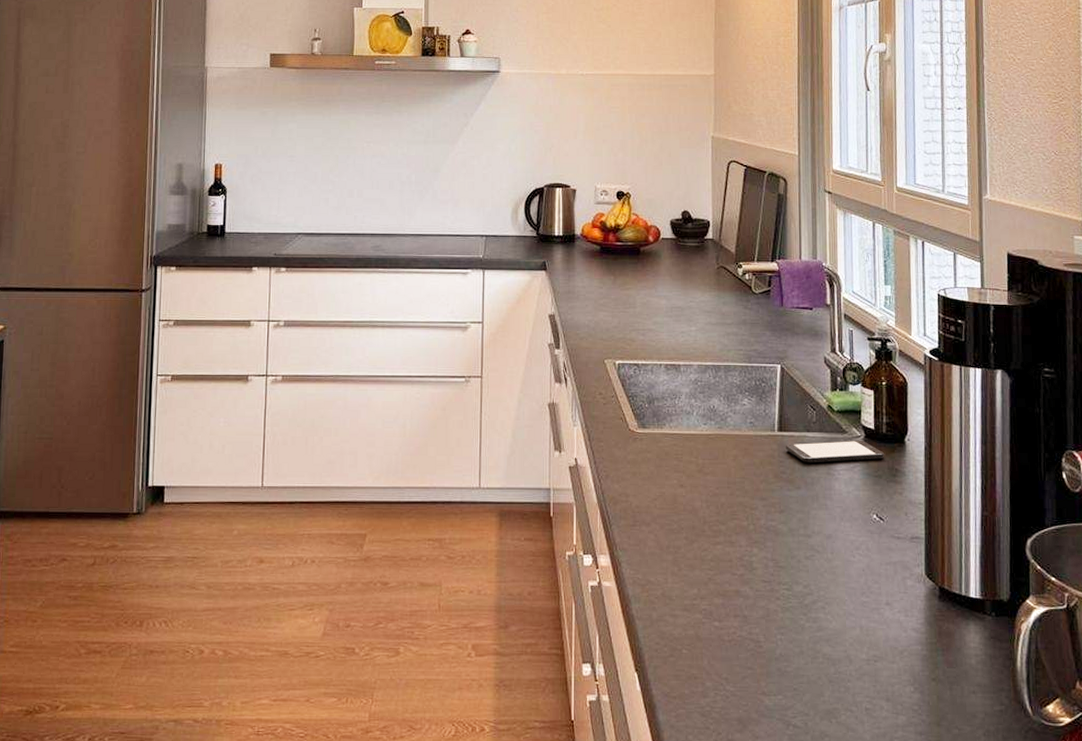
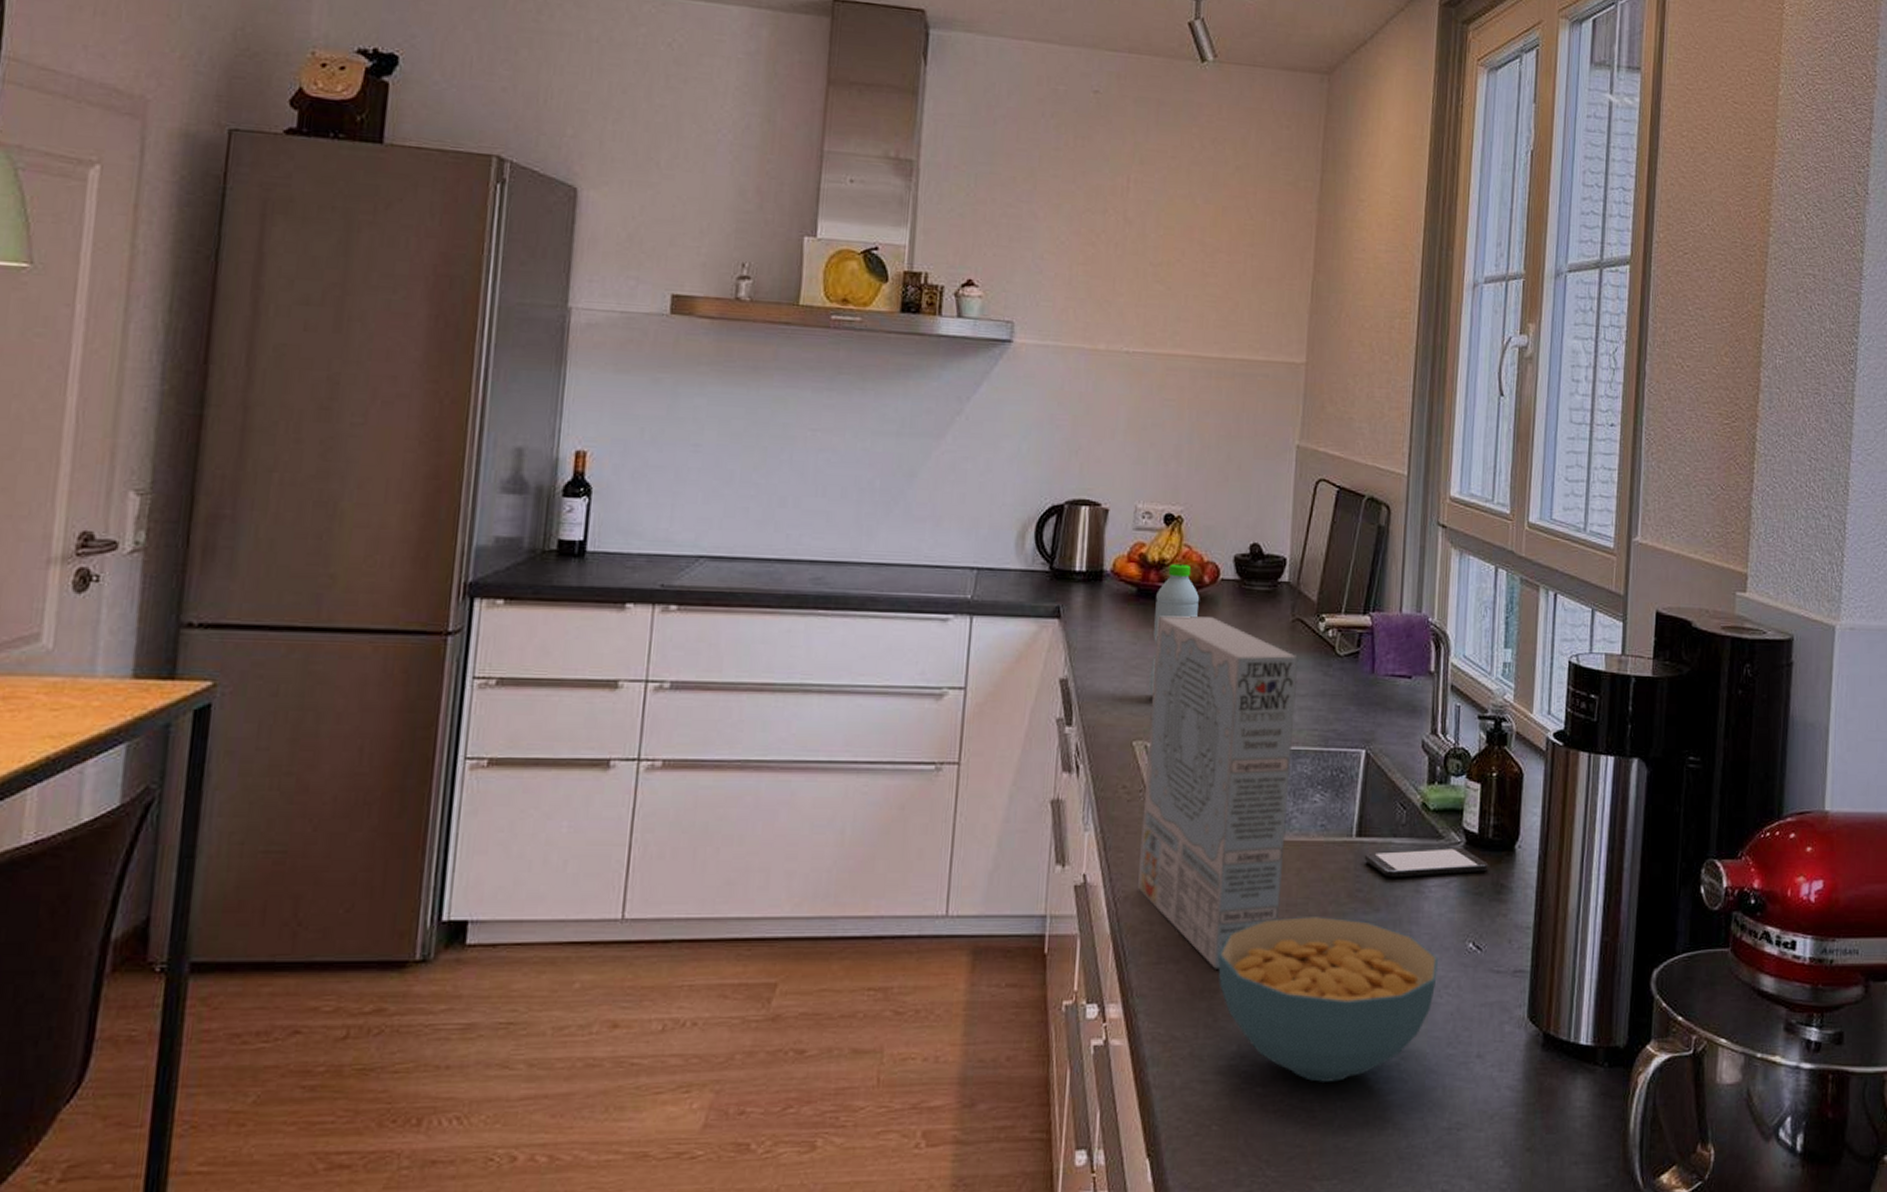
water bottle: none [614,228,647,326] -> present [1149,564,1200,696]
cereal box: none [614,266,725,531] -> present [1137,616,1298,969]
cereal bowl: none [678,491,850,620] -> present [1217,915,1438,1082]

